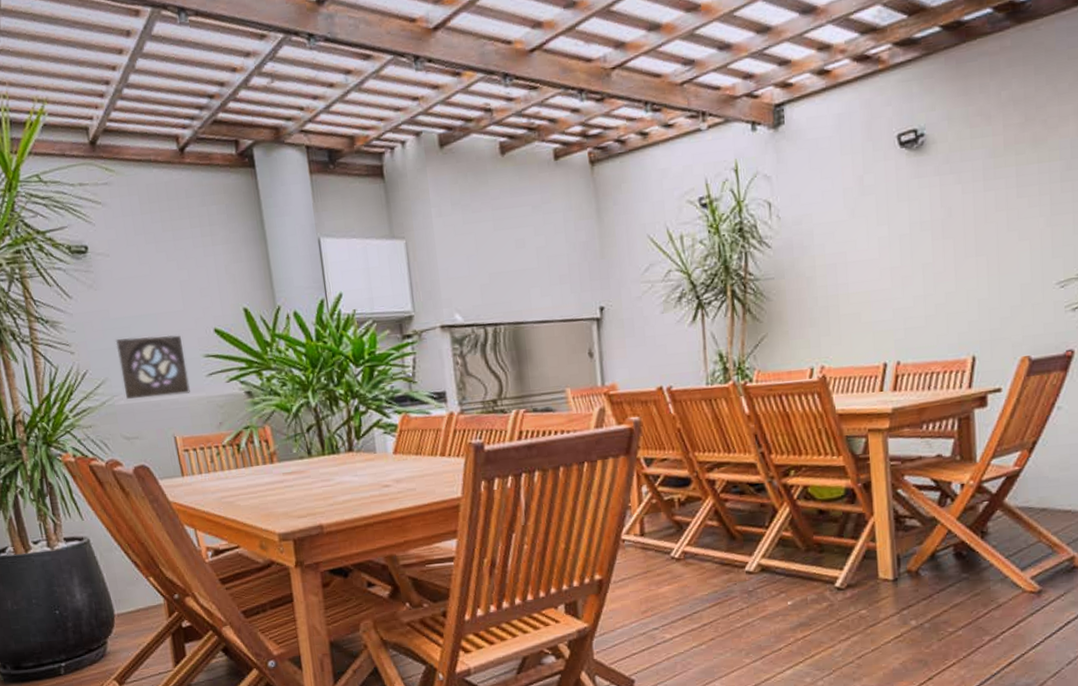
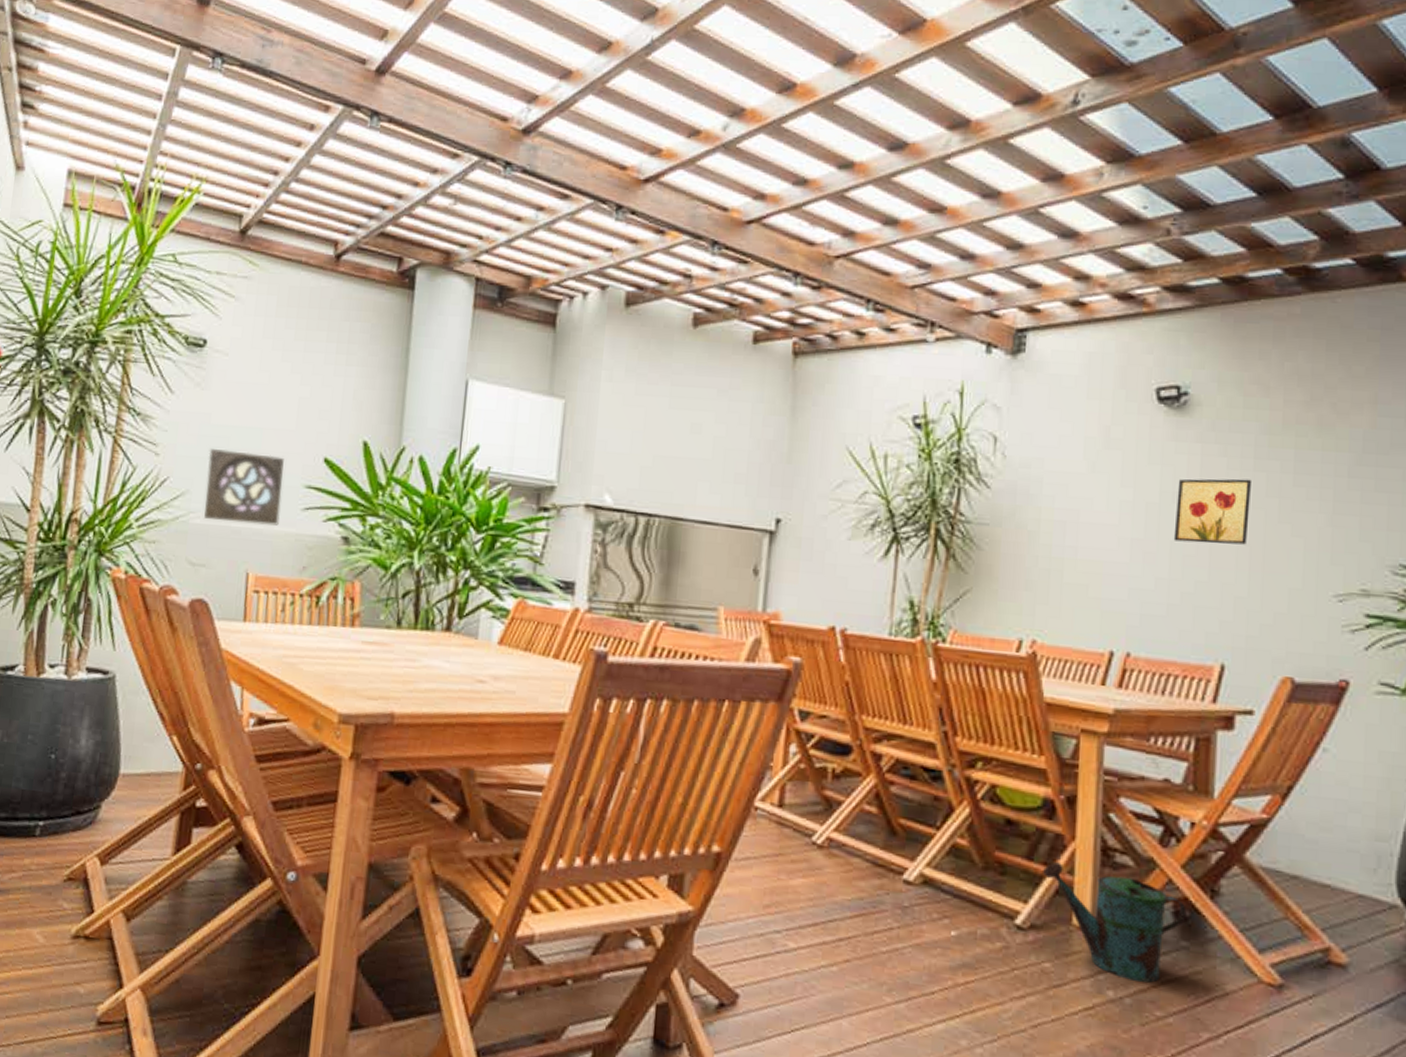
watering can: none [851,535,964,610] -> present [1041,862,1187,983]
wall art: none [923,199,984,263] -> present [1173,478,1253,545]

